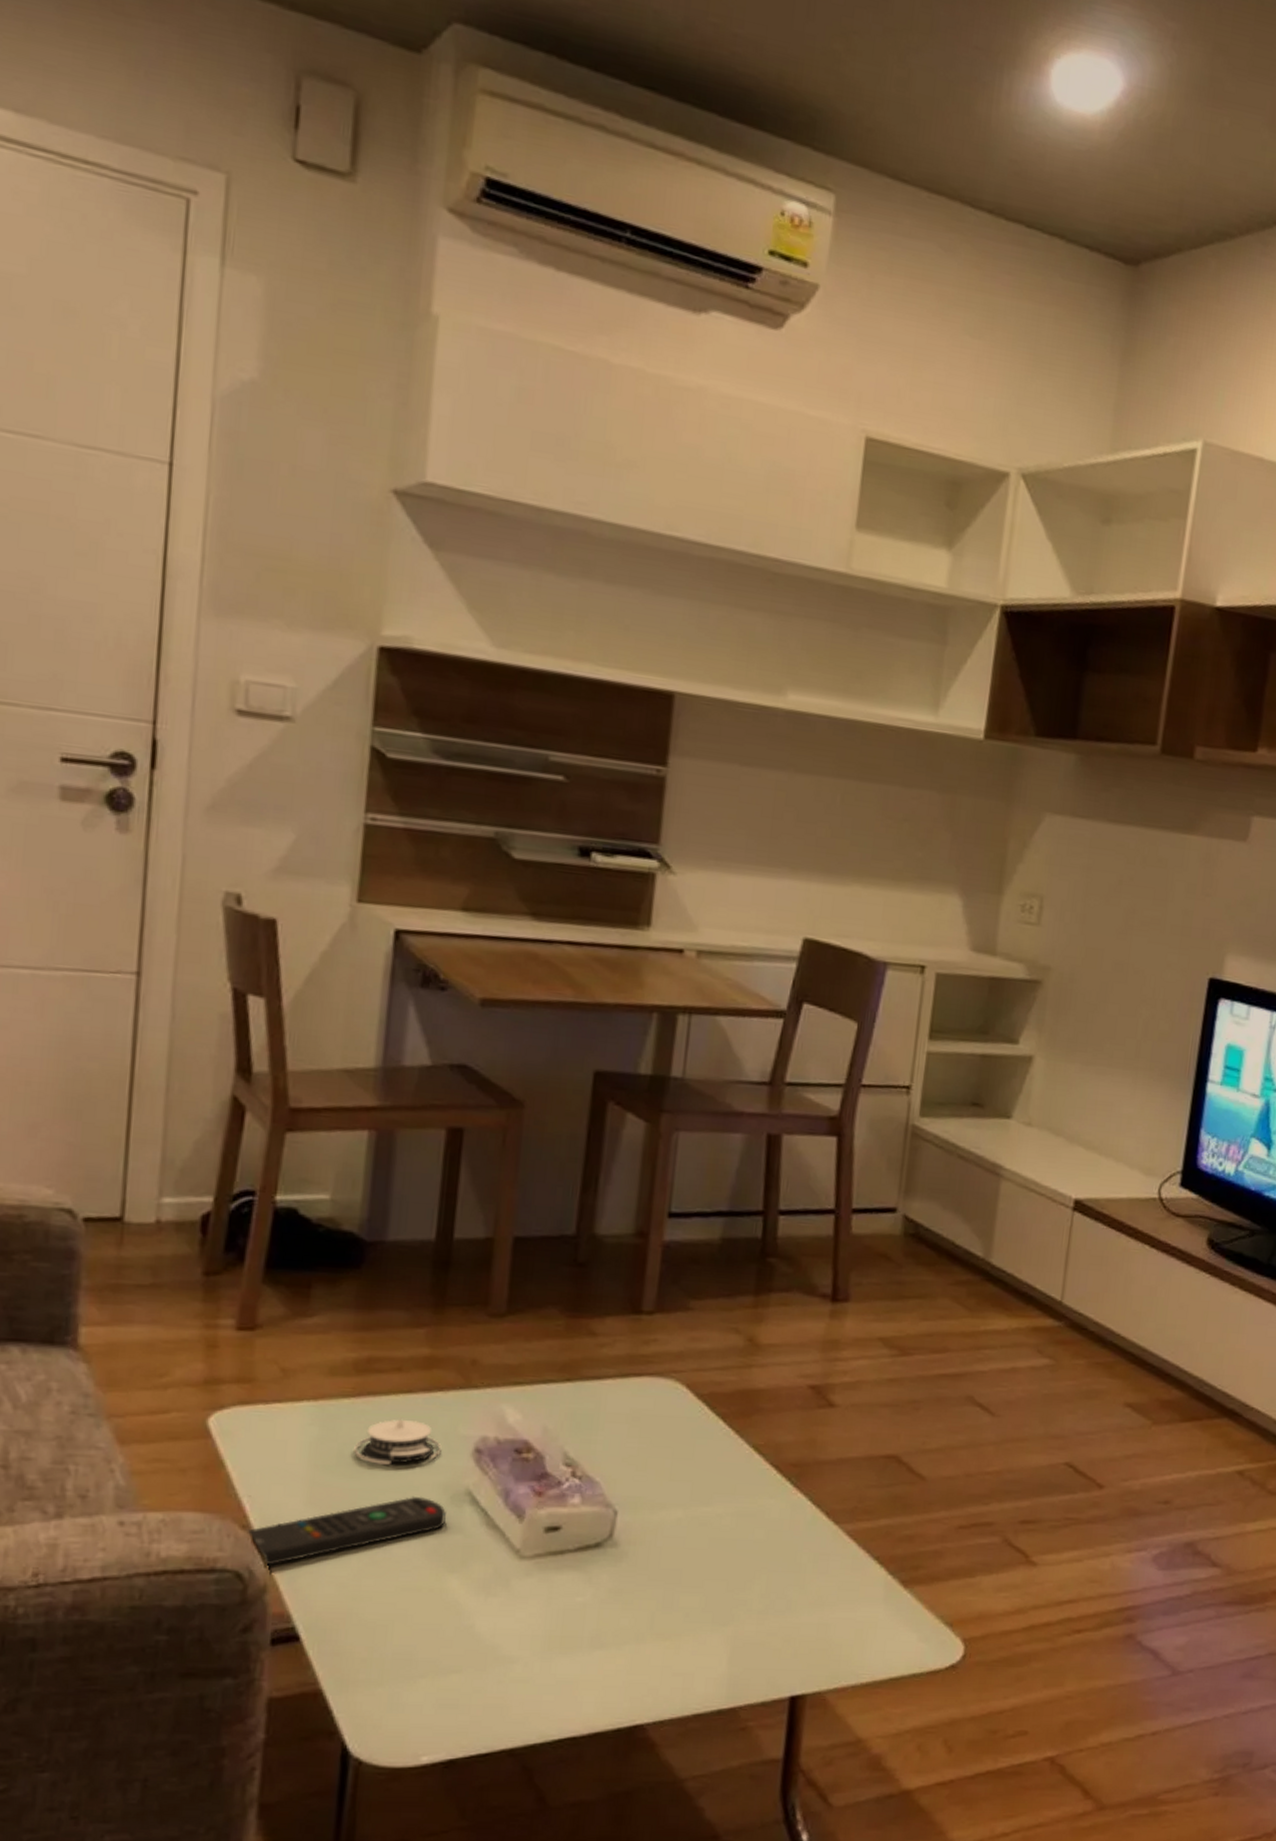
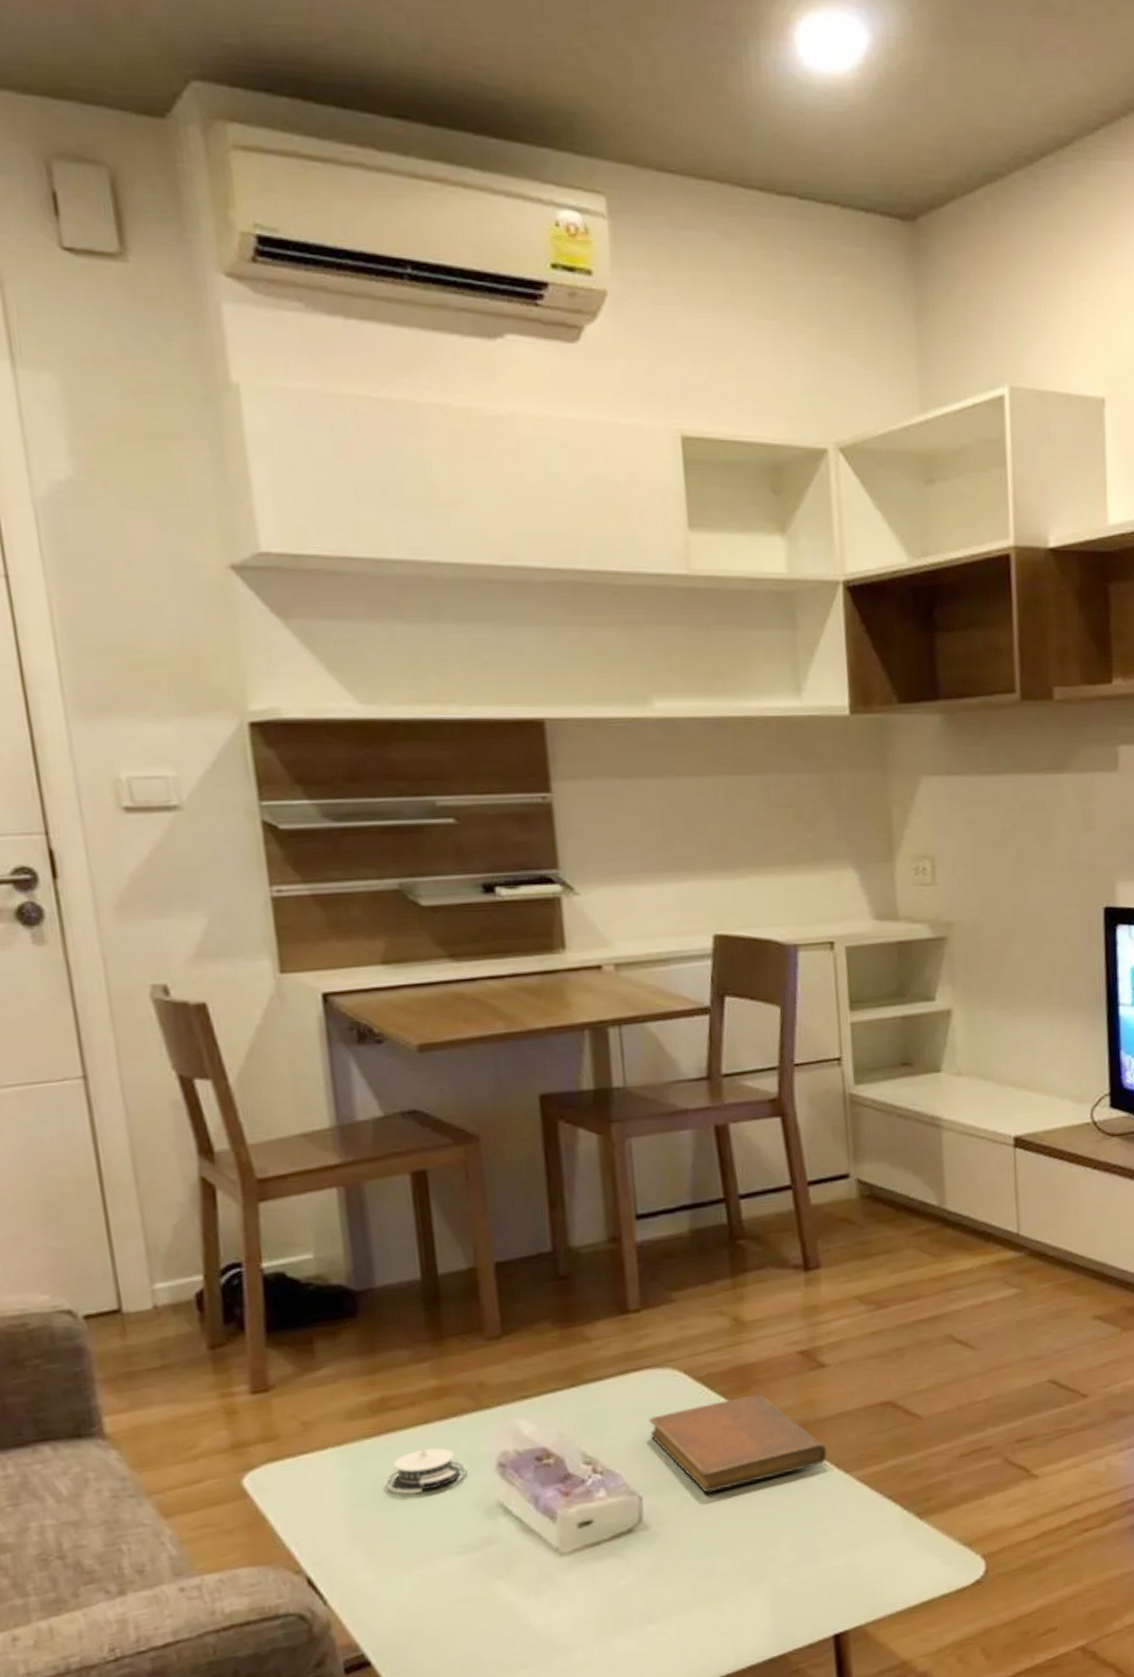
remote control: present [247,1496,446,1567] -> none [300,1515,484,1605]
notebook: none [639,1423,820,1519] -> present [649,1394,827,1493]

